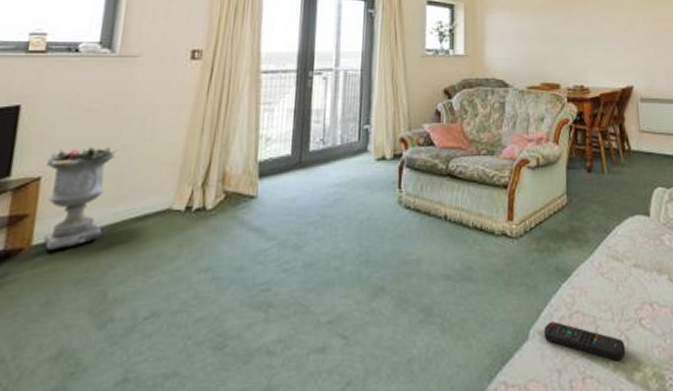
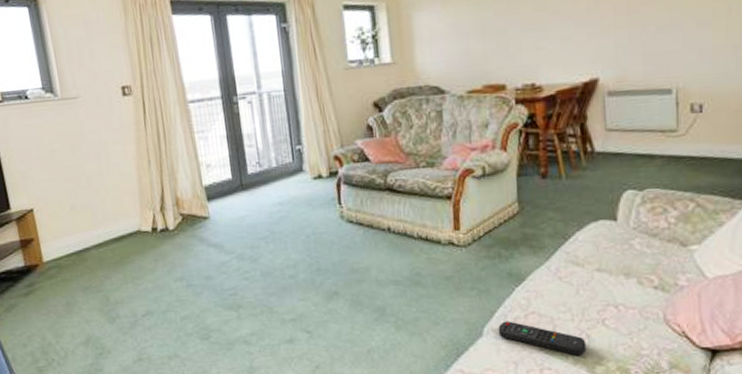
planter: present [43,147,119,250] -> none [33,181,92,265]

